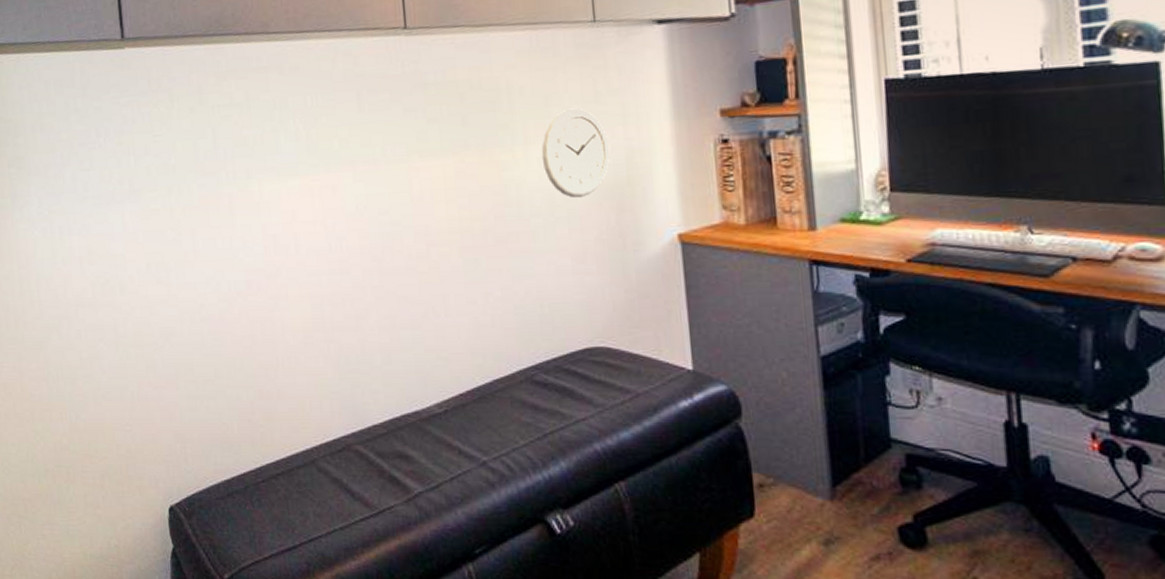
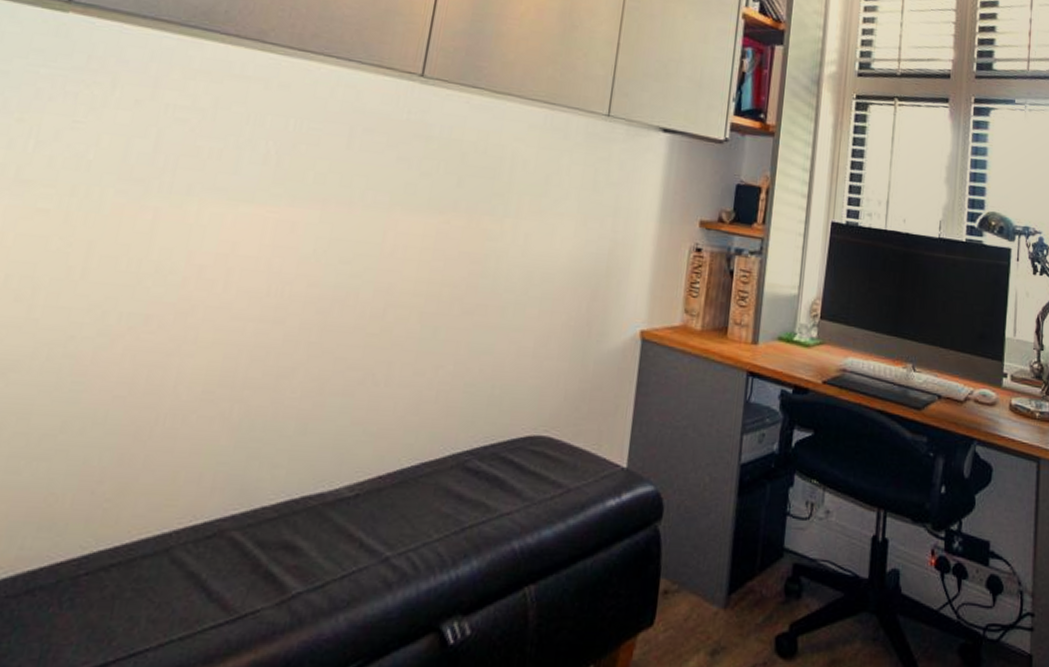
wall clock: present [541,108,610,199] -> none [529,191,596,281]

